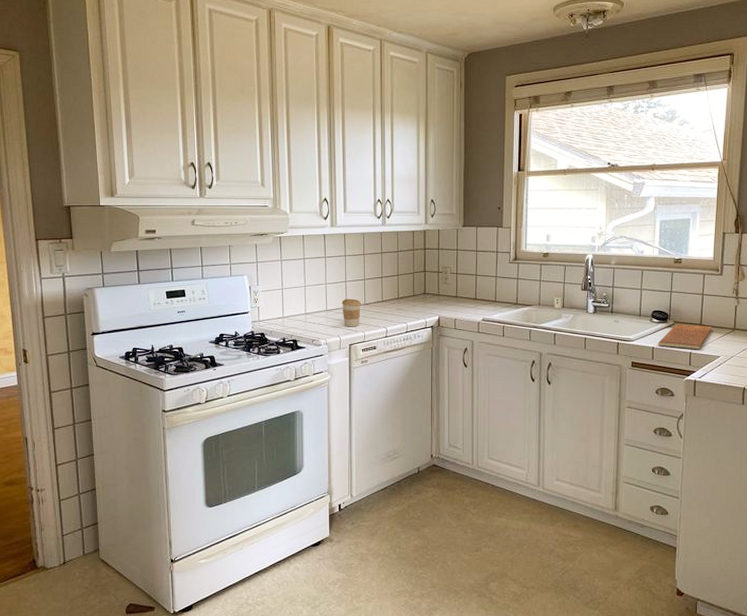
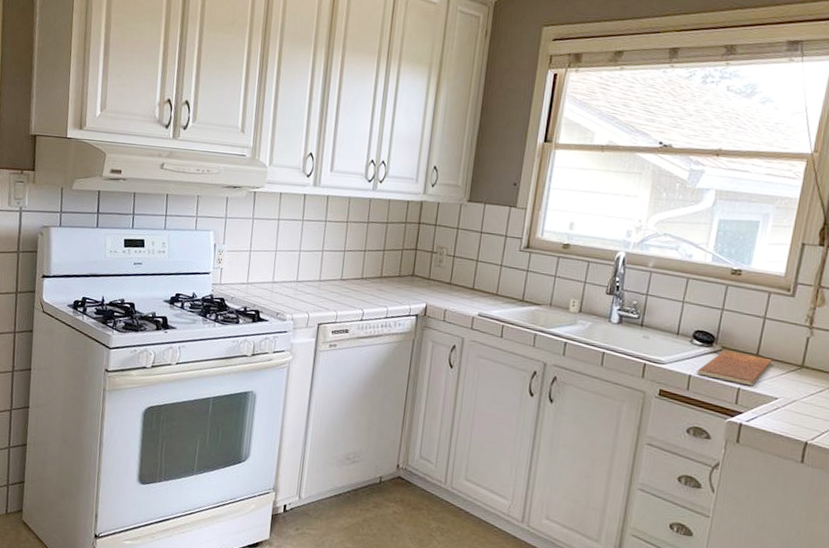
coffee cup: present [342,298,362,327] -> none [314,270,338,304]

